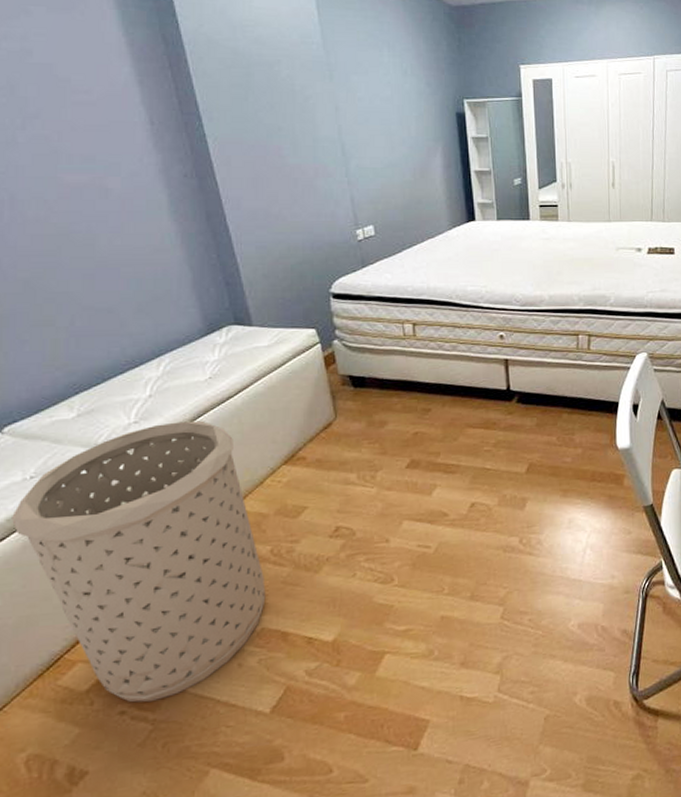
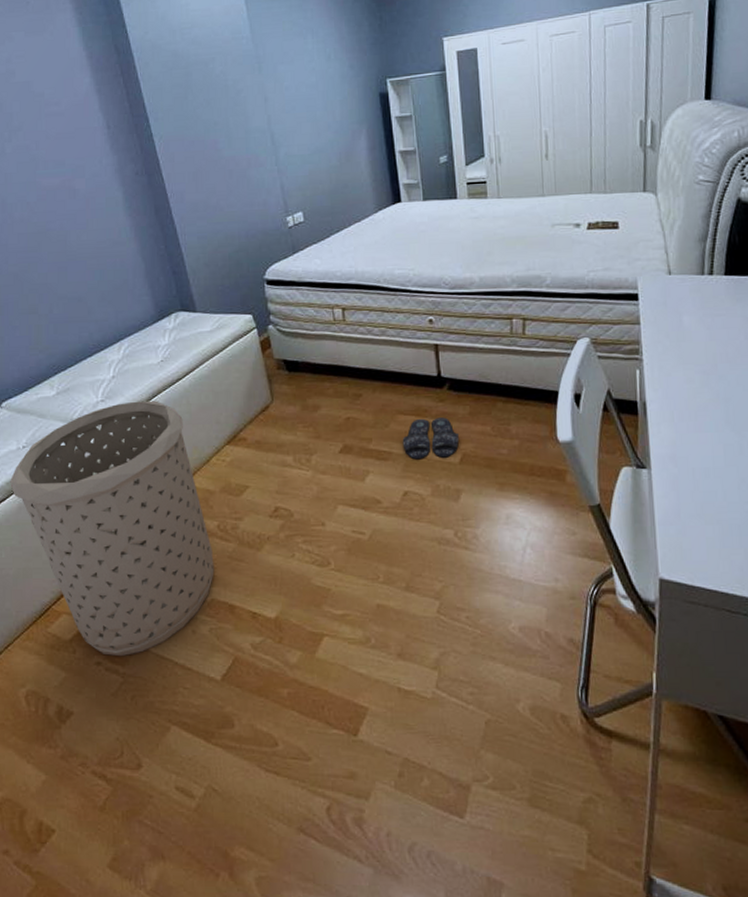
slippers: none [471,429,526,472] -> present [402,417,459,460]

